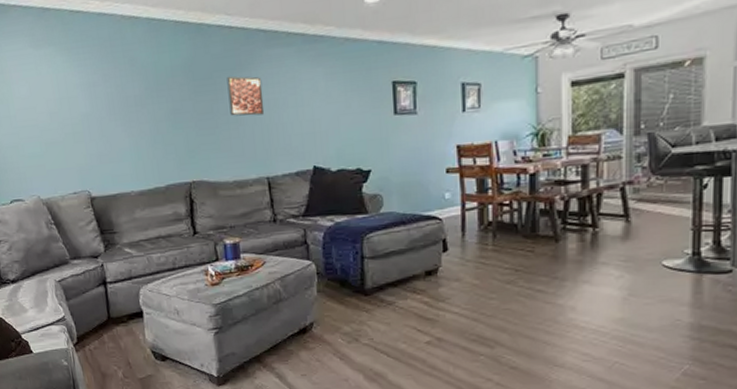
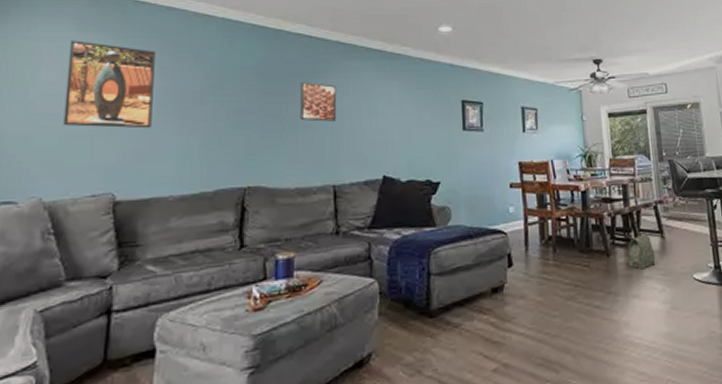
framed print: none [28,56,106,135] -> present [63,40,157,129]
bag: none [581,218,616,256] -> present [627,234,656,270]

